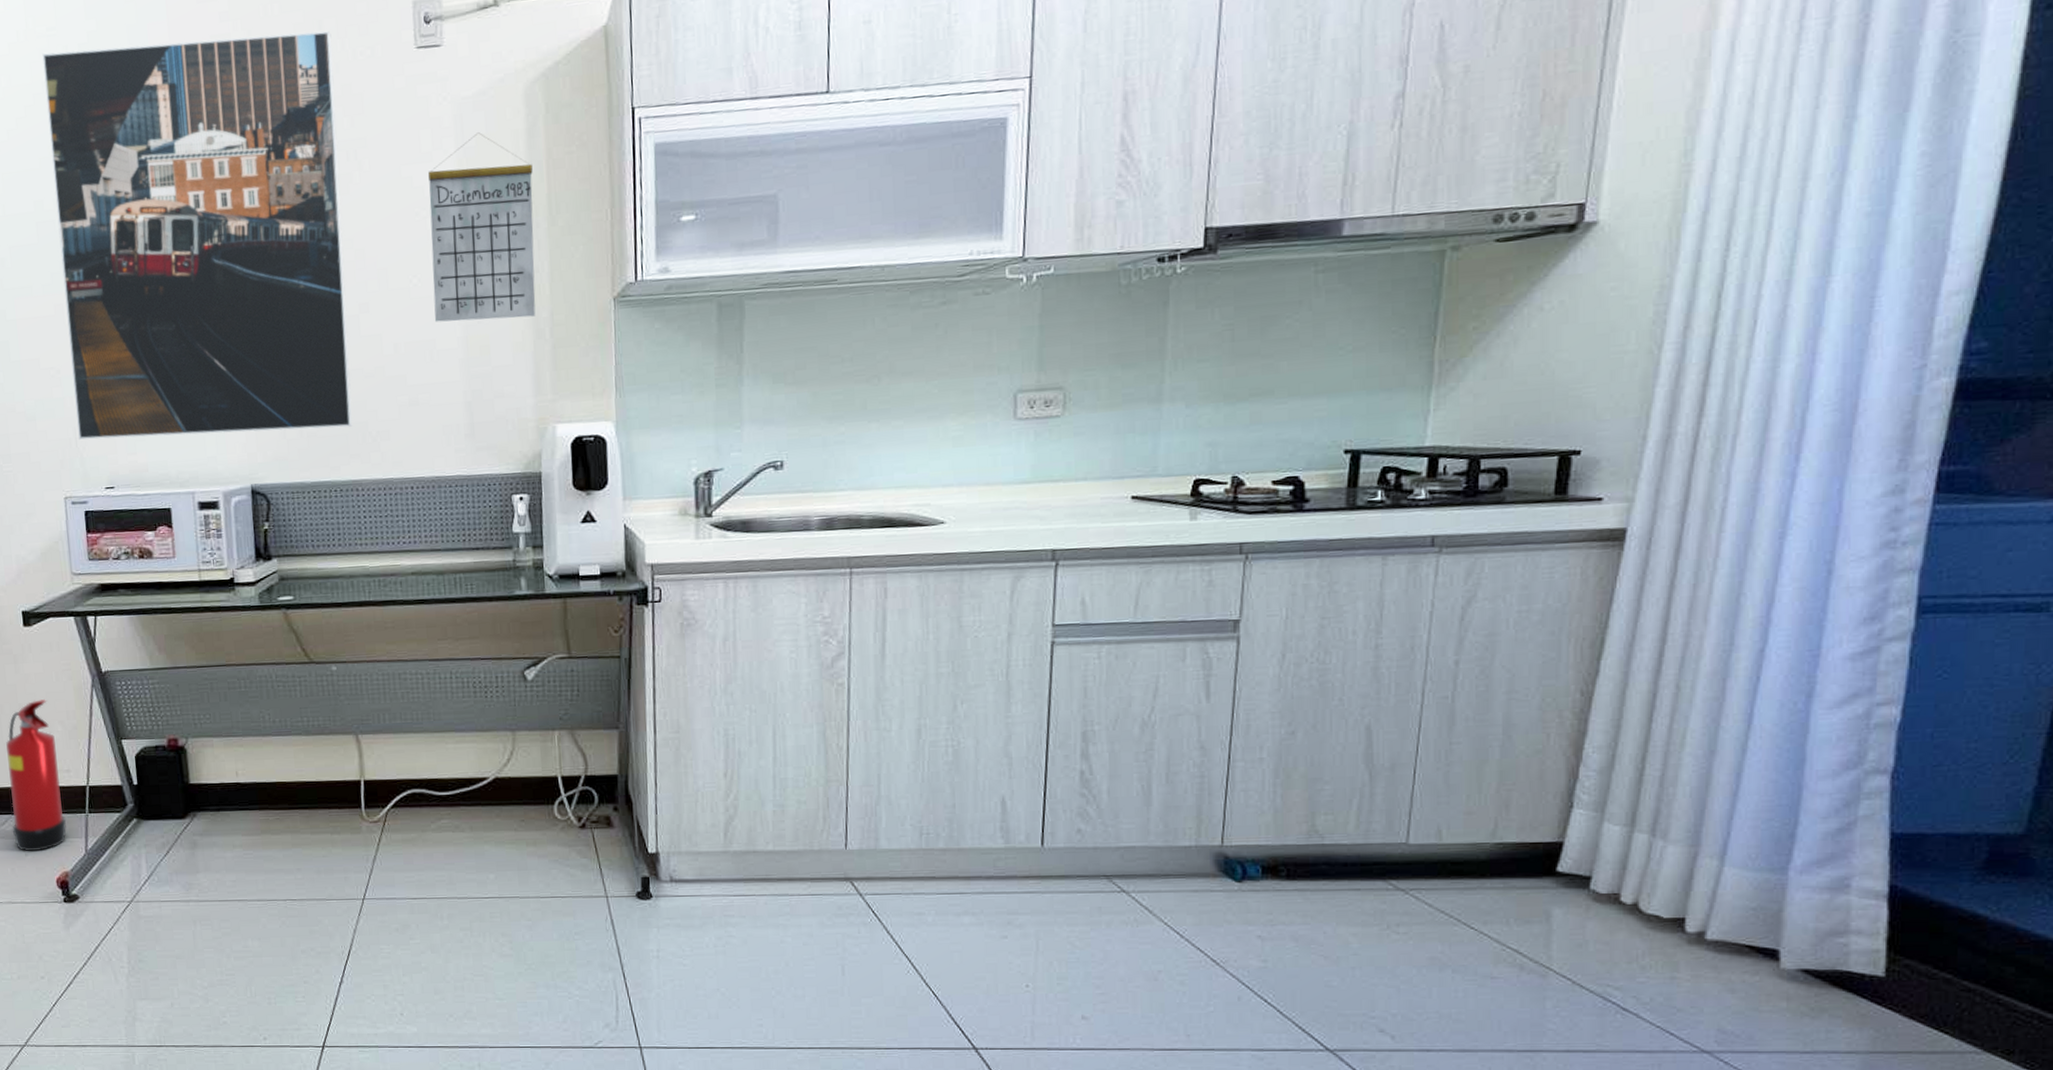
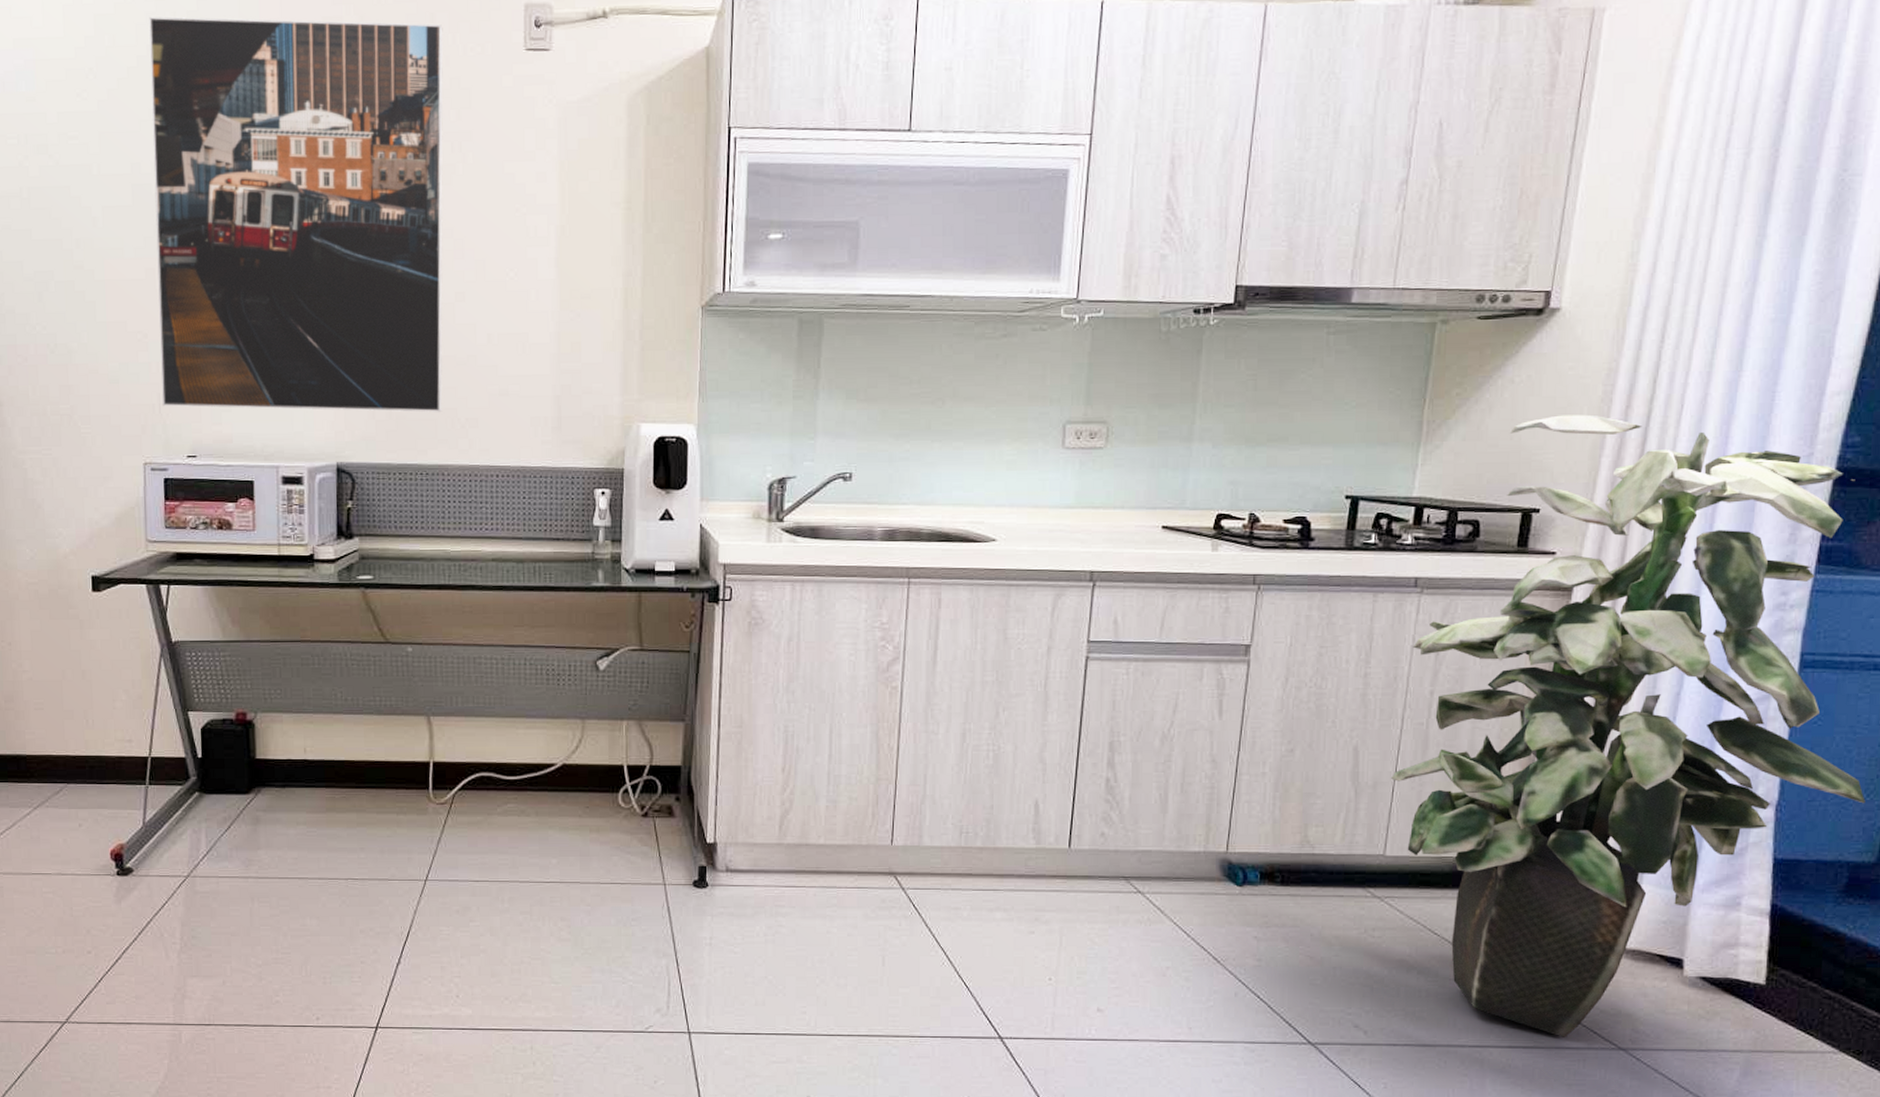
fire extinguisher: present [6,699,67,852] -> none [66,667,125,823]
calendar: present [428,132,536,322] -> none [528,137,631,319]
indoor plant: none [1412,339,2008,1040] -> present [1391,414,1866,1037]

